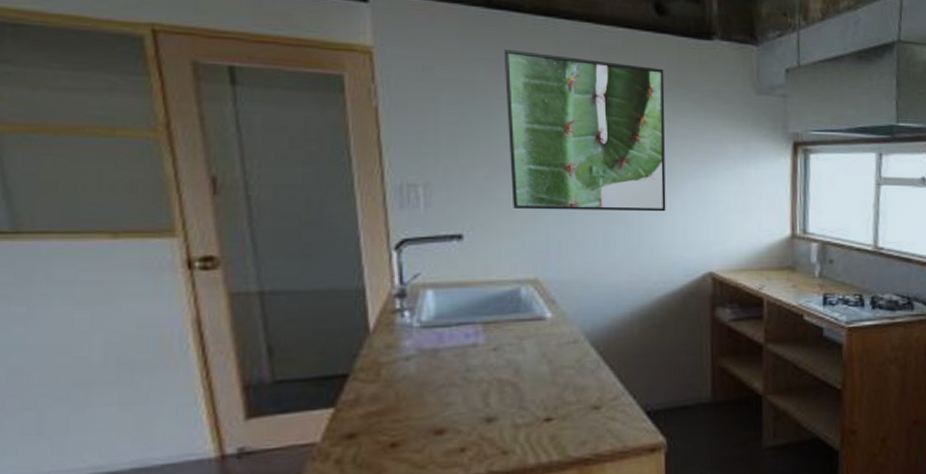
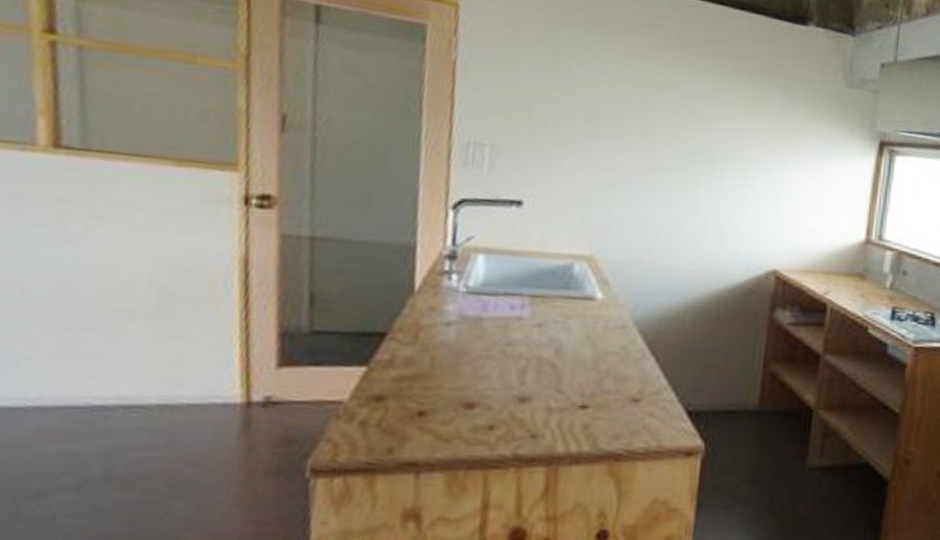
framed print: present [503,48,666,212] -> none [578,14,753,200]

